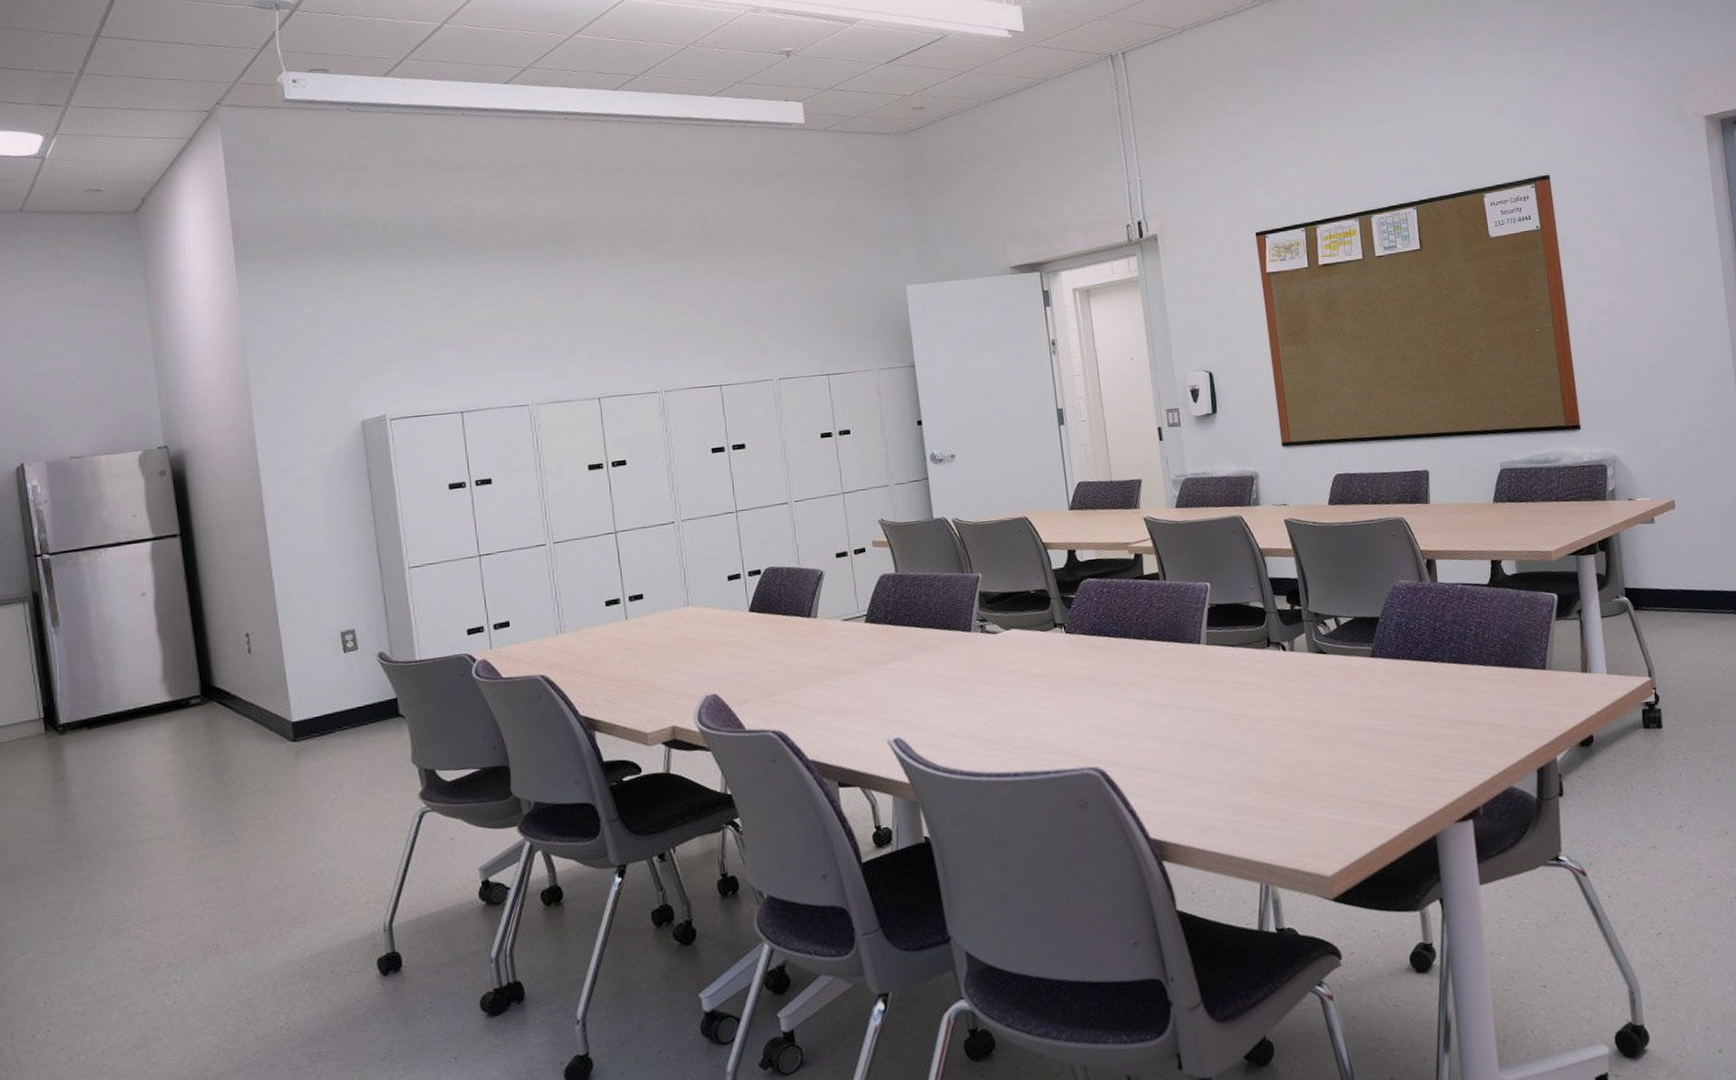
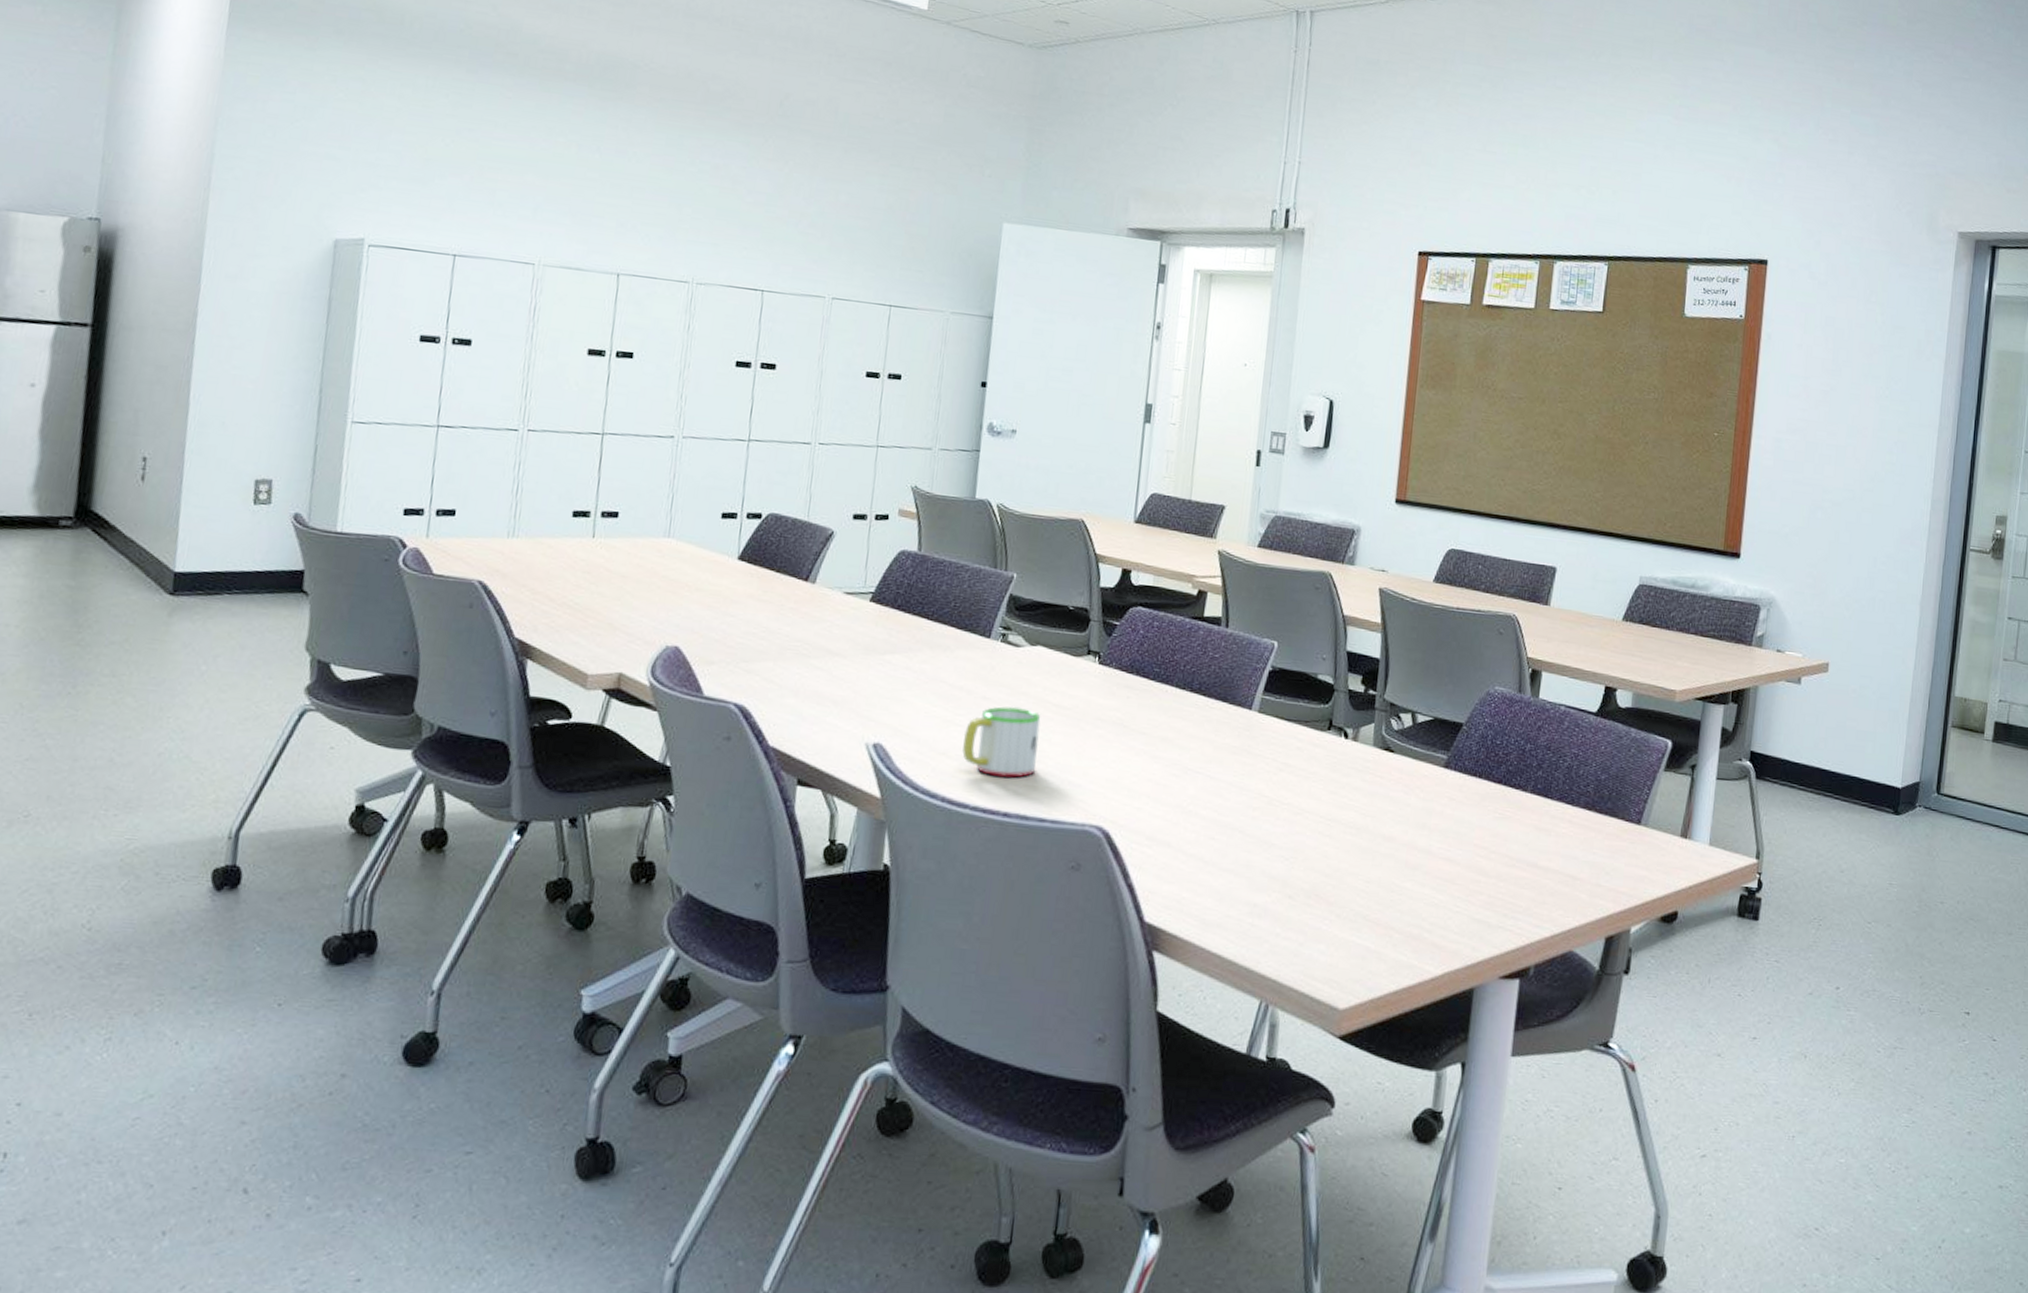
mug: none [966,683,1032,745] -> present [962,706,1041,778]

